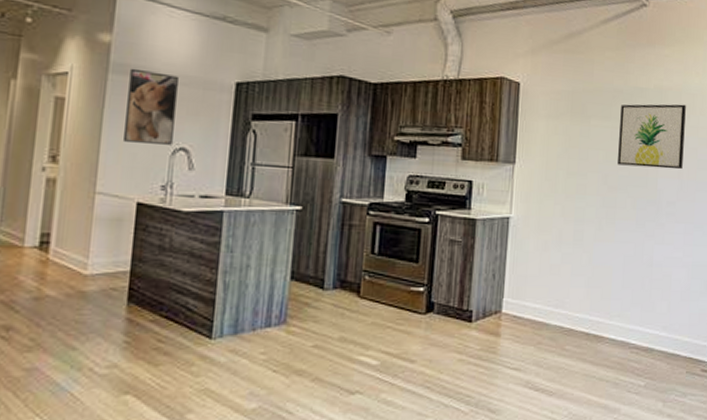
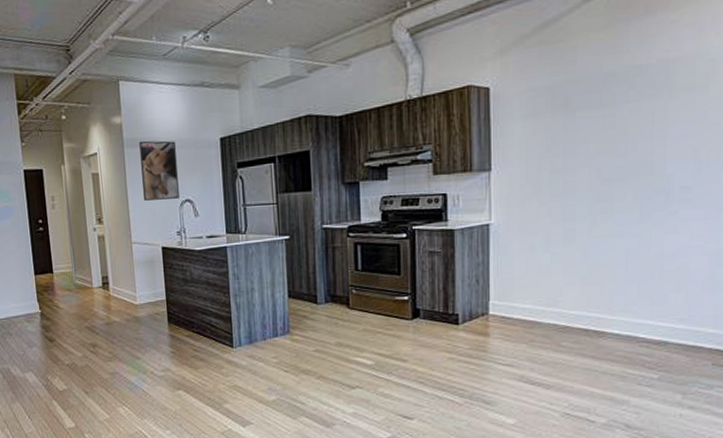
wall art: present [618,104,686,170] -> none [613,73,703,155]

